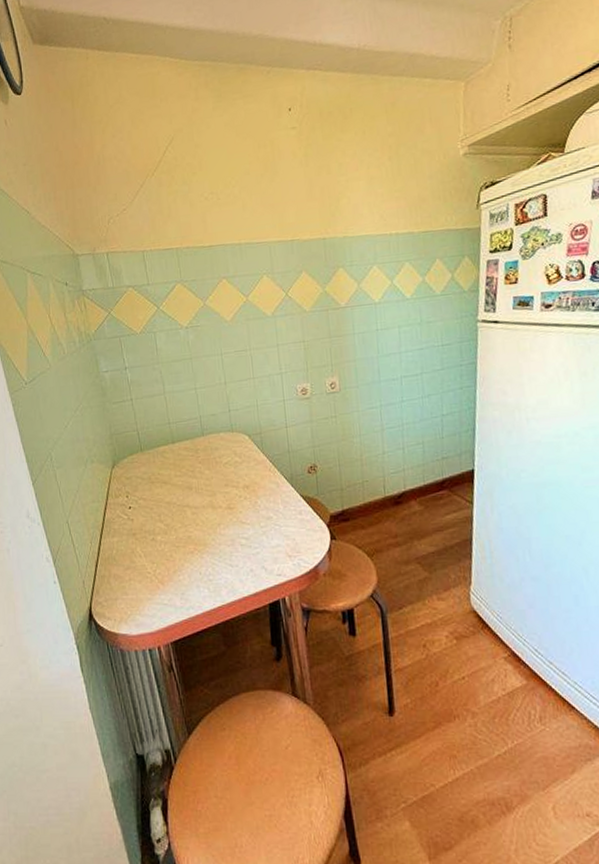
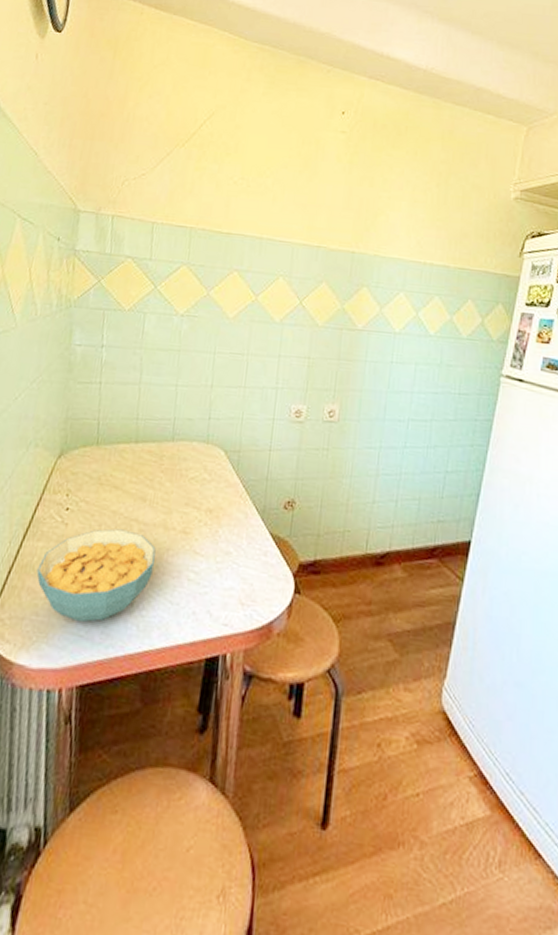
cereal bowl: none [118,515,211,594] -> present [36,528,156,623]

